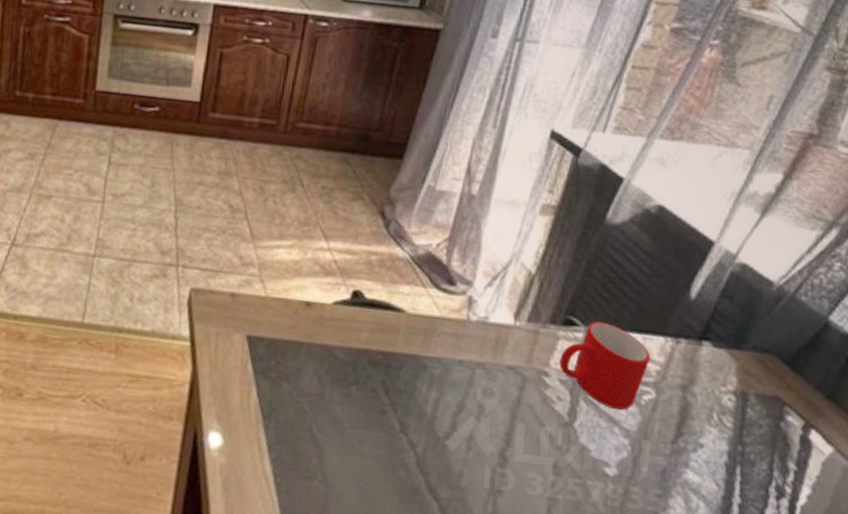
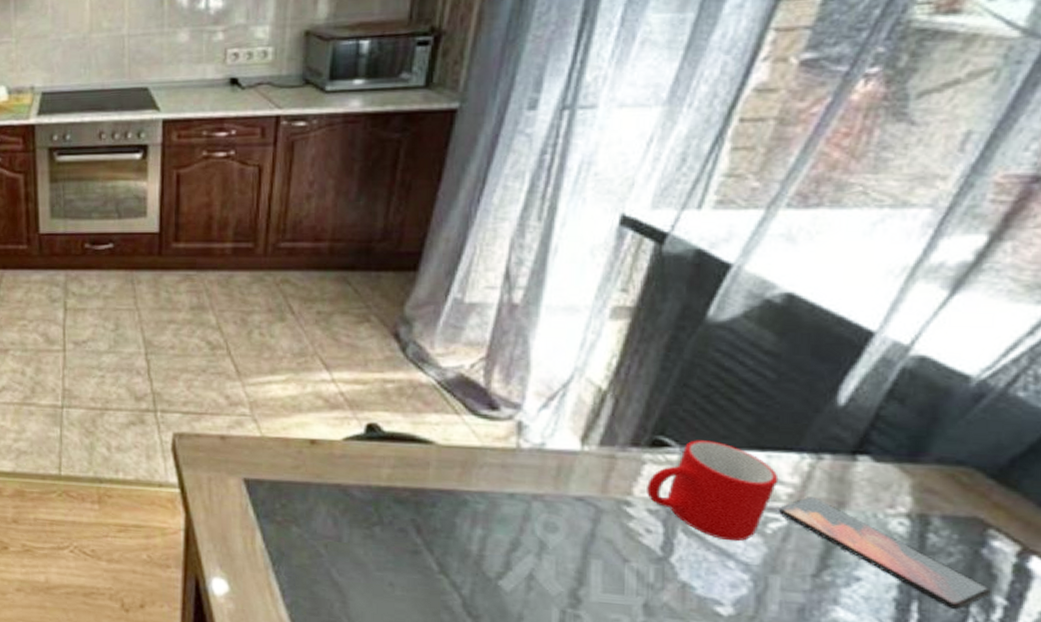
smartphone: none [650,374,787,473] -> present [779,497,991,609]

